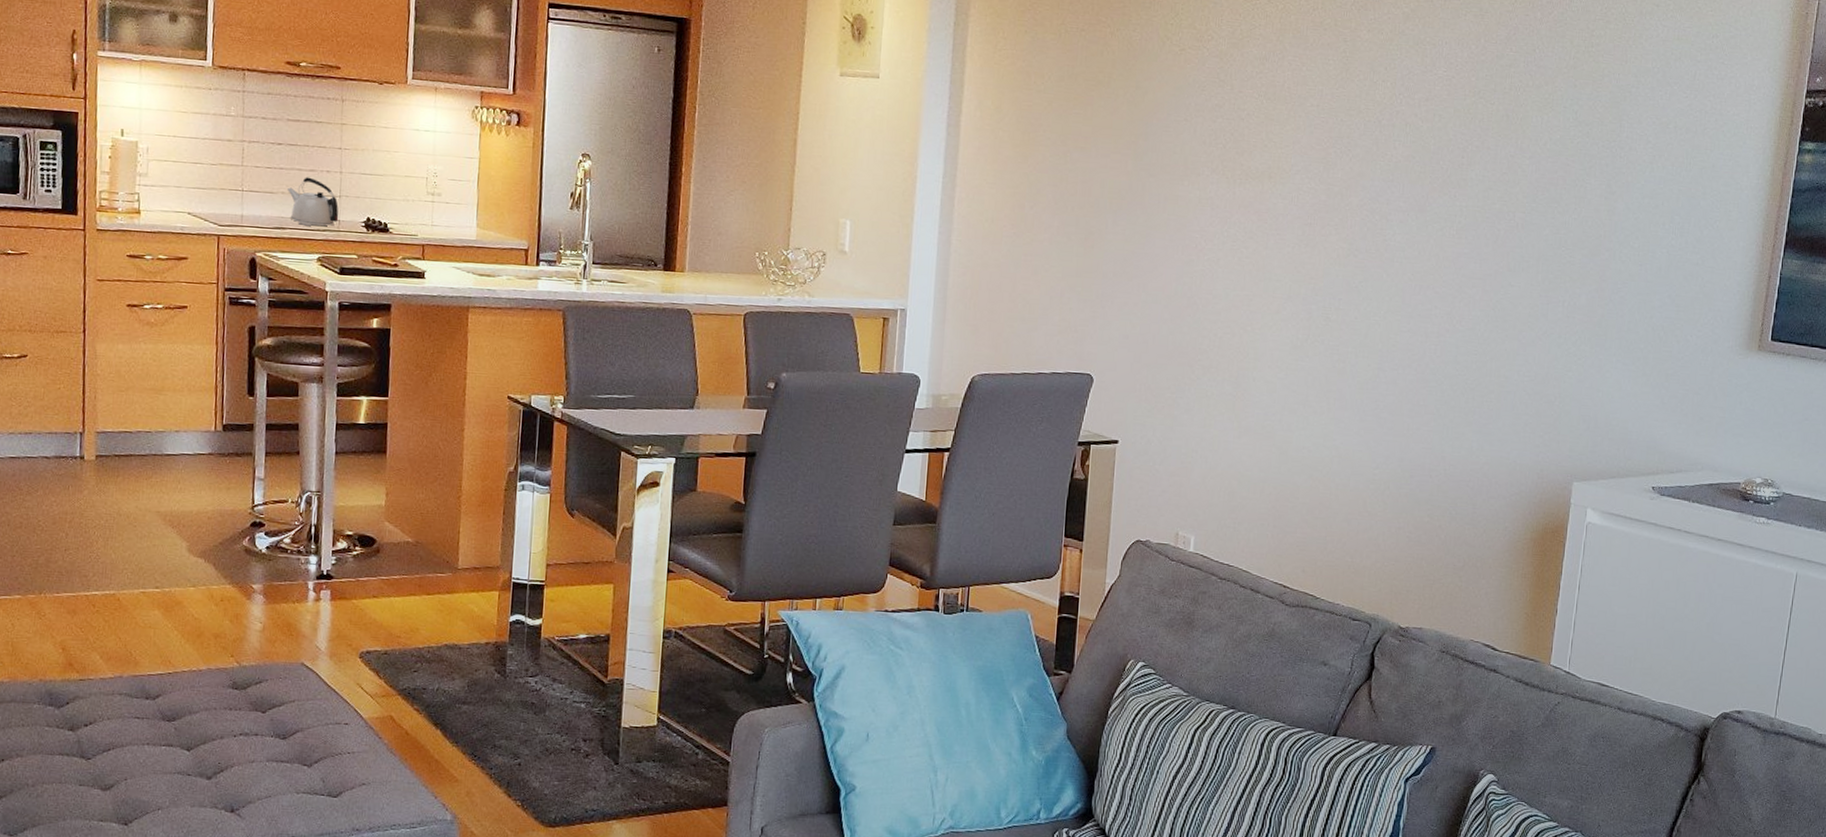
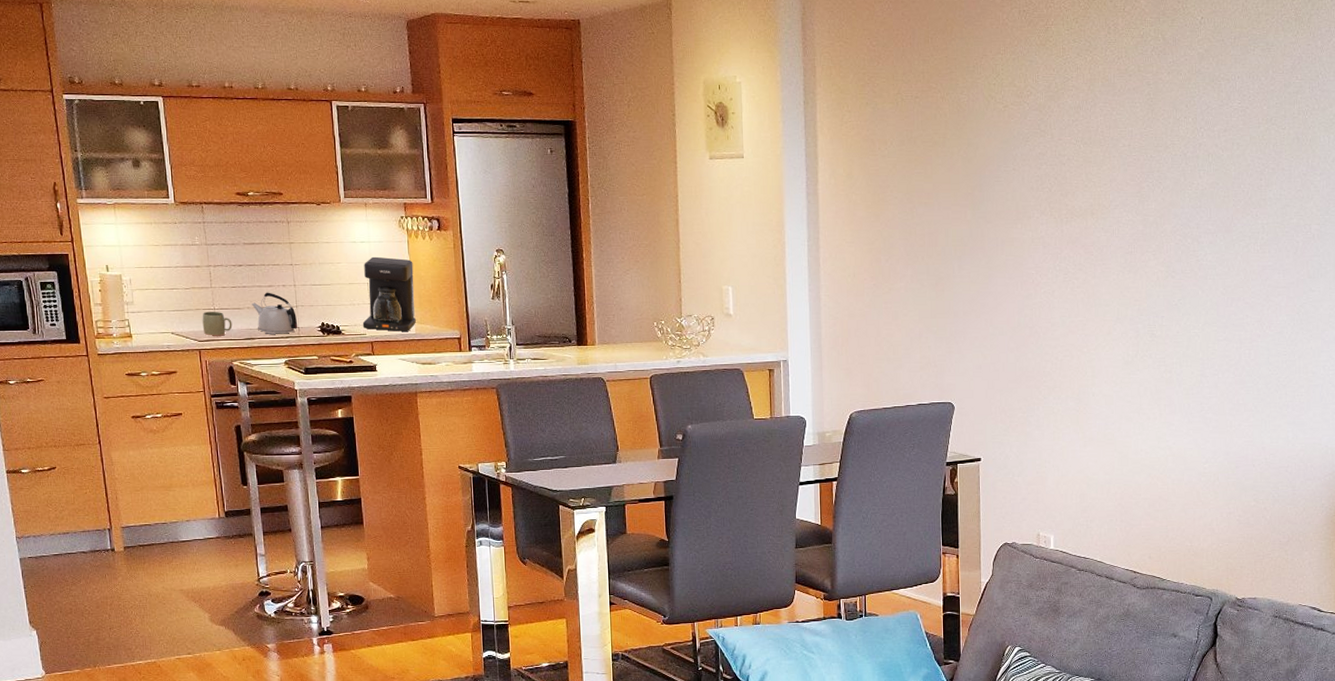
mug: none [225,192,262,222] -> present [202,311,233,336]
coffee maker: none [415,148,483,237] -> present [362,256,416,331]

